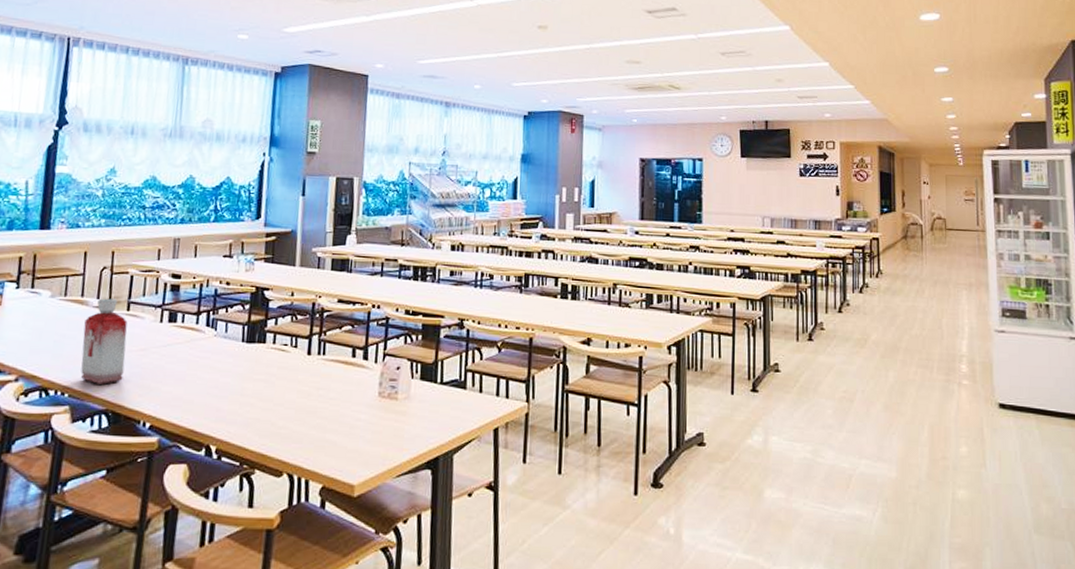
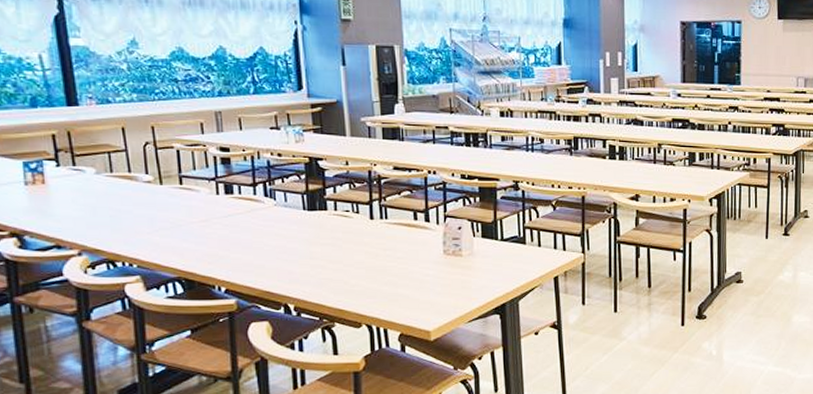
bottle: present [80,298,128,385] -> none [138,173,189,255]

